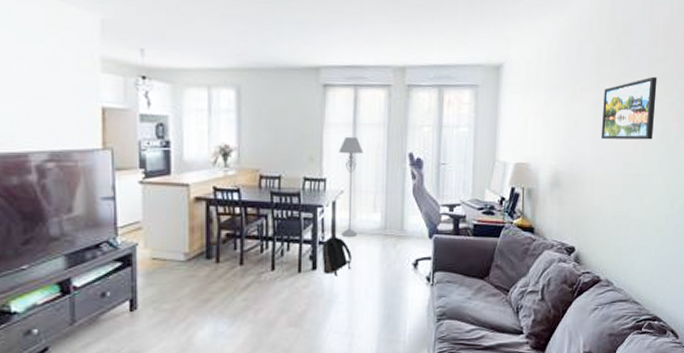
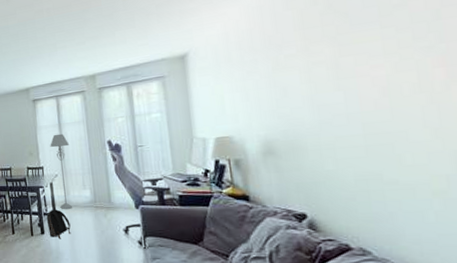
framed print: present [600,76,657,140] -> none [317,24,403,102]

